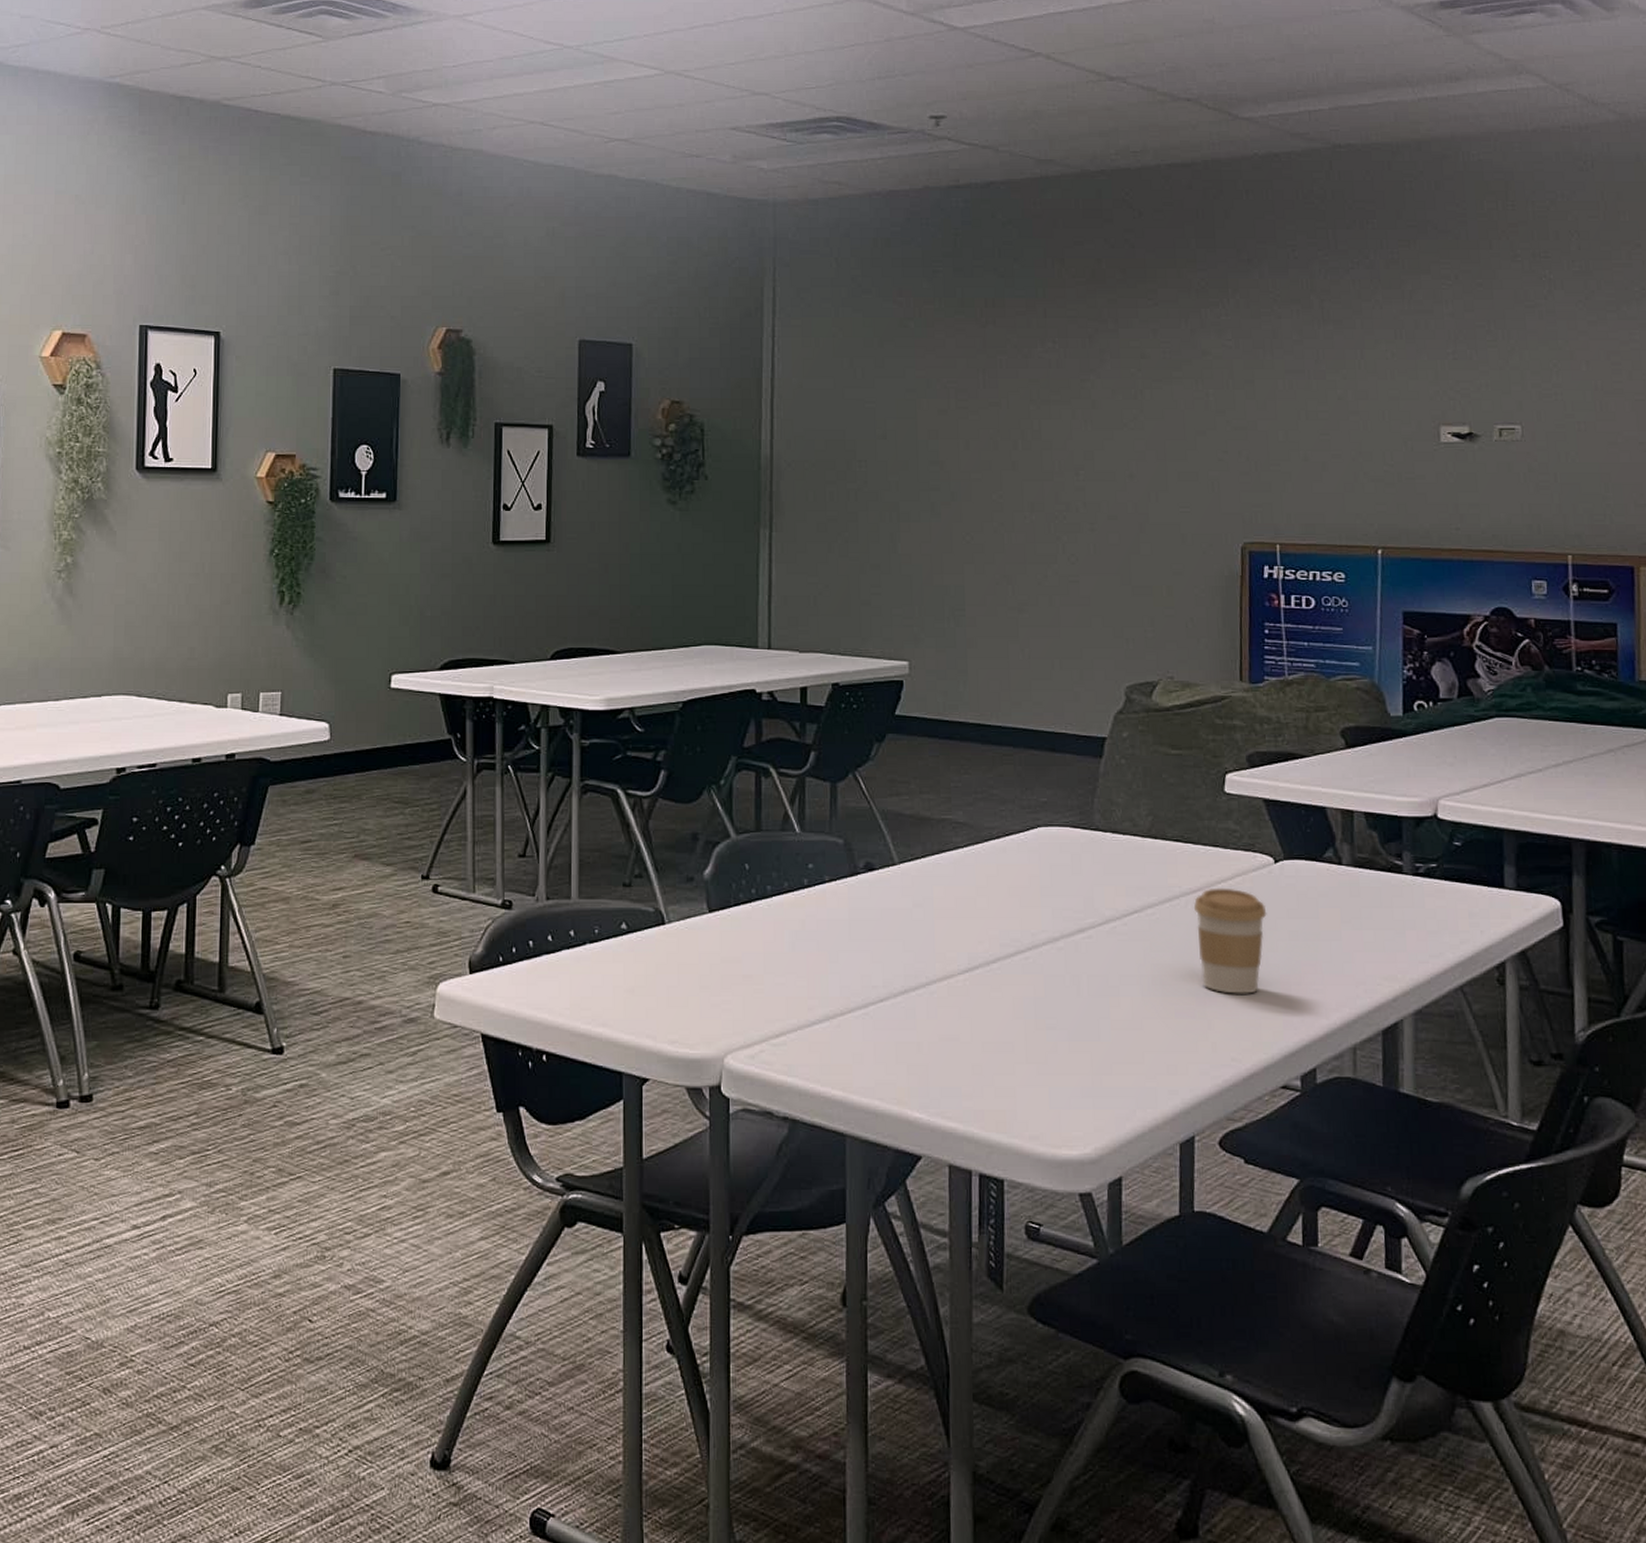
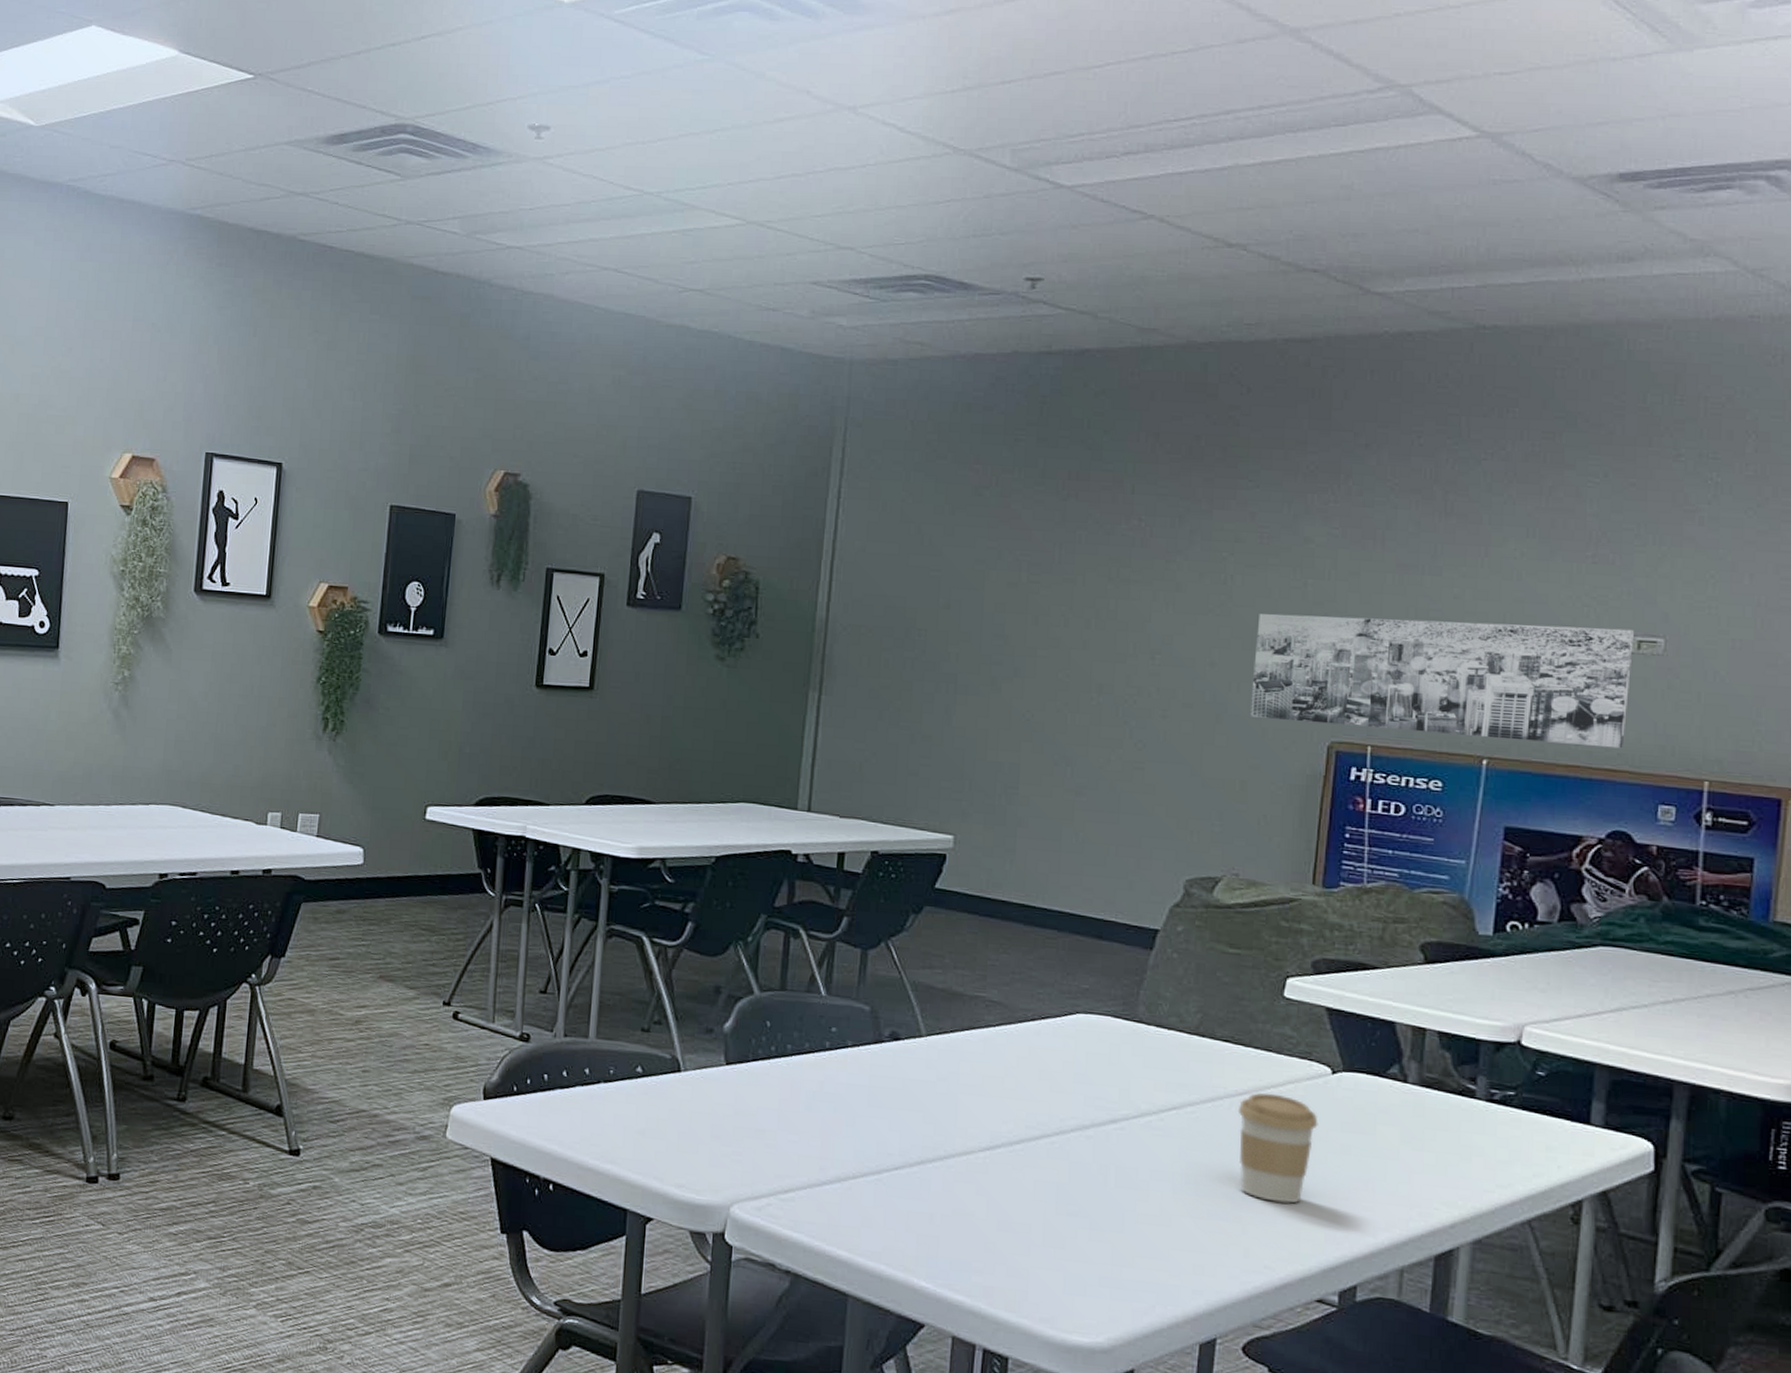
wall art: none [1168,418,1497,530] -> present [1249,613,1634,749]

